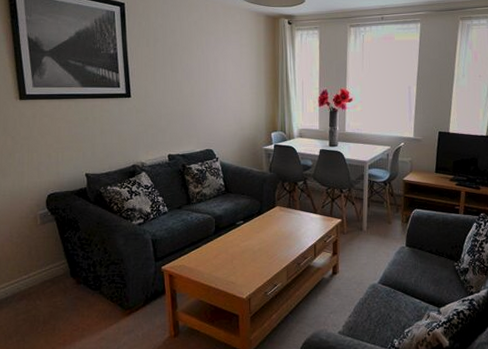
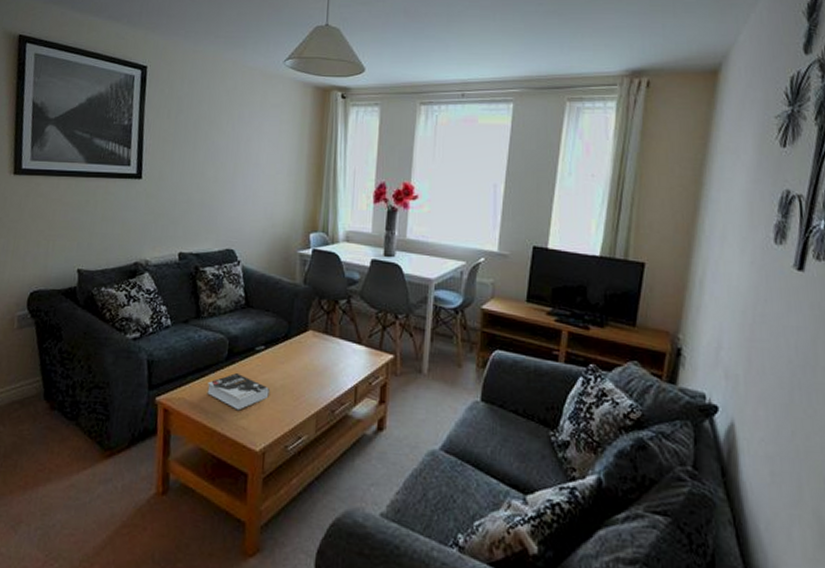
book: none [202,243,250,270] -> present [207,373,269,411]

